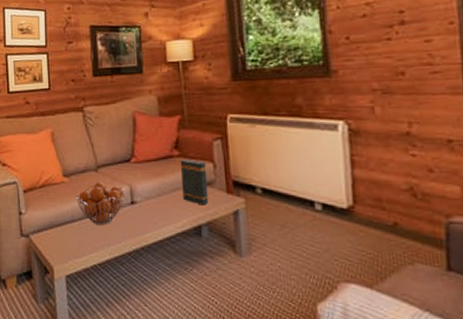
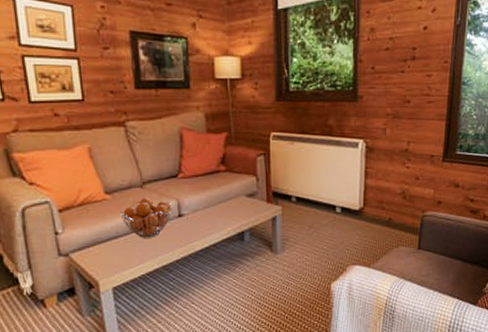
book: present [180,158,209,206] -> none [226,173,251,215]

